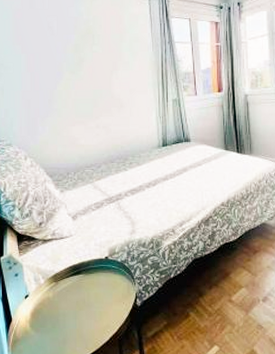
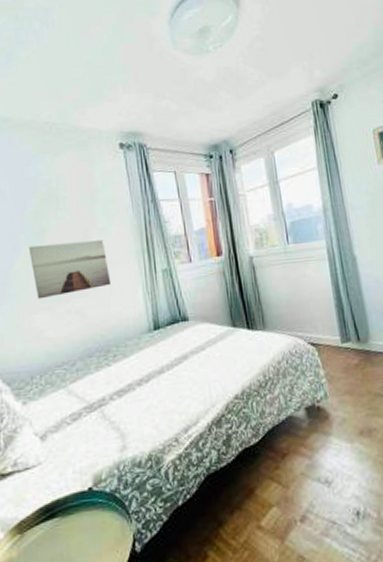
wall art: none [69,72,132,115] -> present [28,240,112,300]

